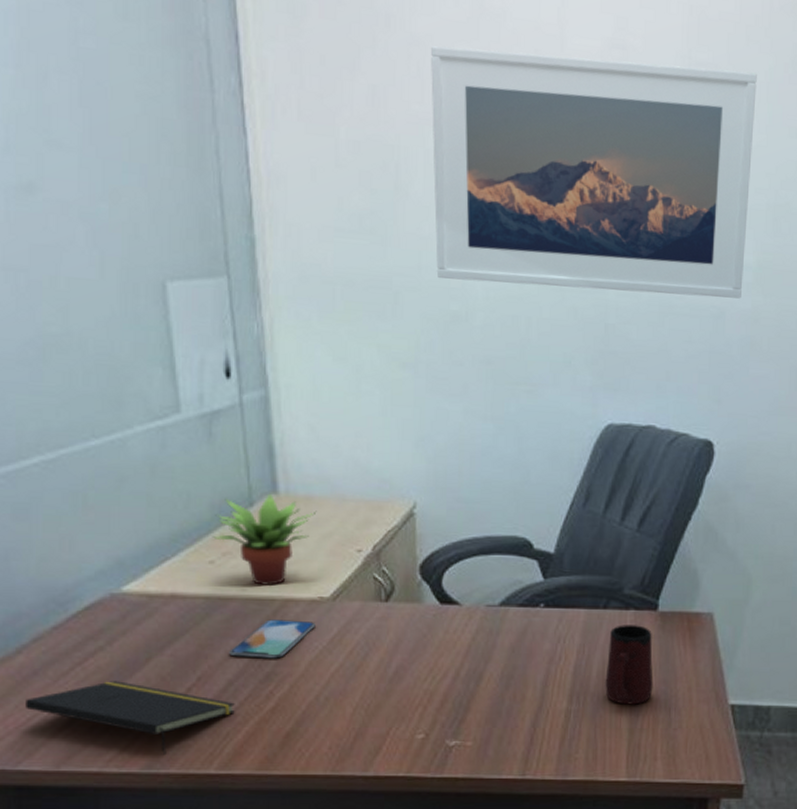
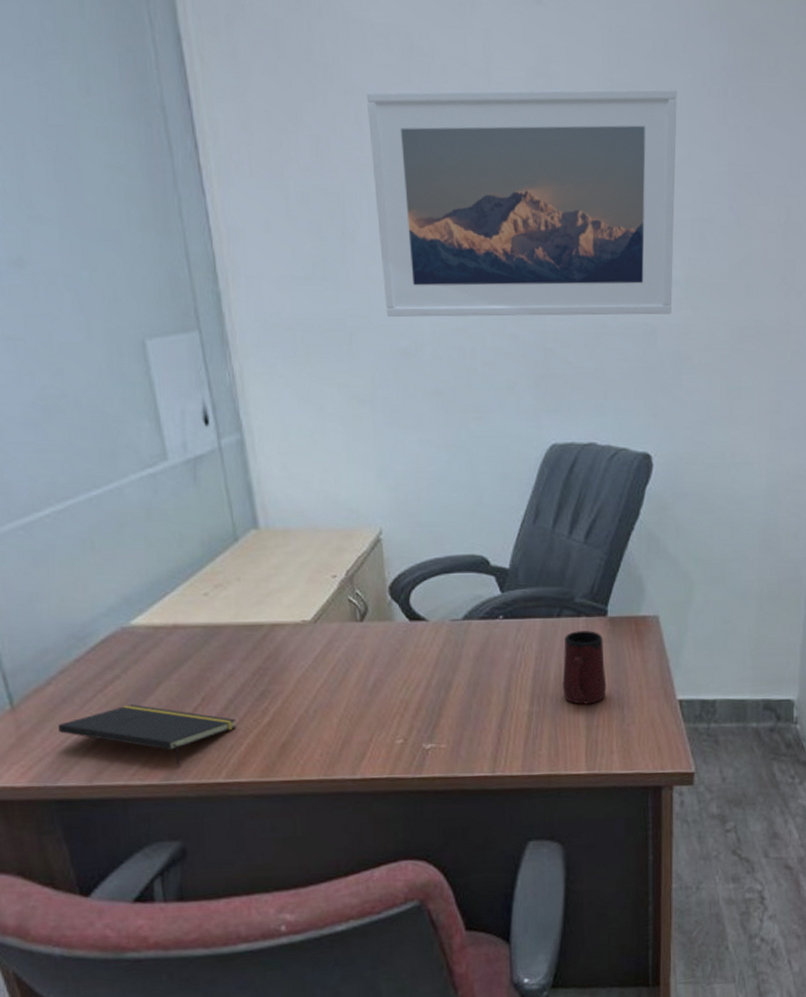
succulent plant: present [212,493,317,587] -> none [204,528,294,614]
smartphone: present [229,619,315,659] -> none [227,642,301,679]

